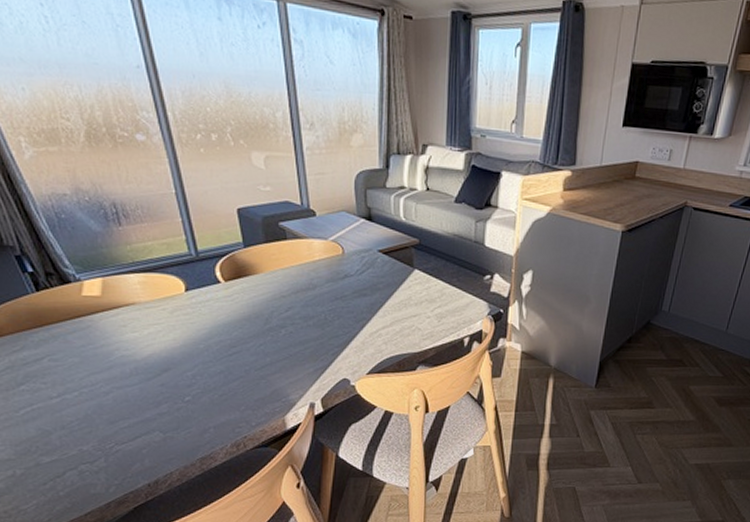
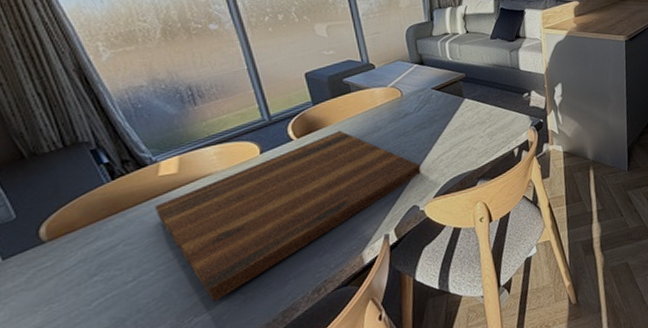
cutting board: none [77,281,356,435] -> present [154,130,421,303]

